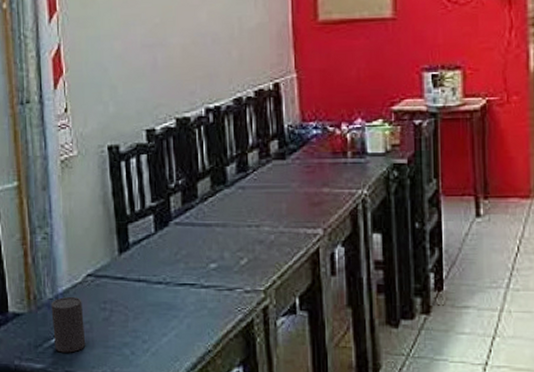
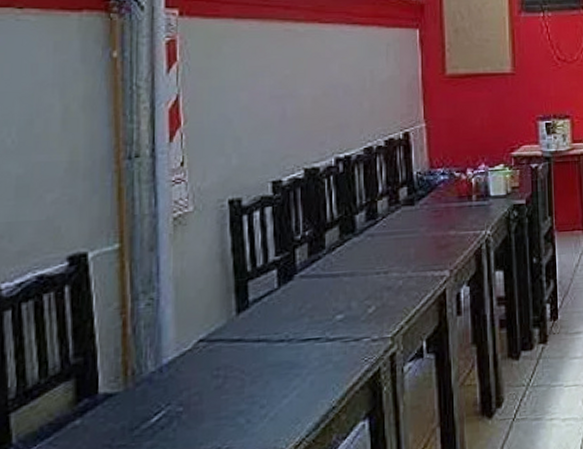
cup: present [51,296,86,353] -> none [153,366,194,433]

